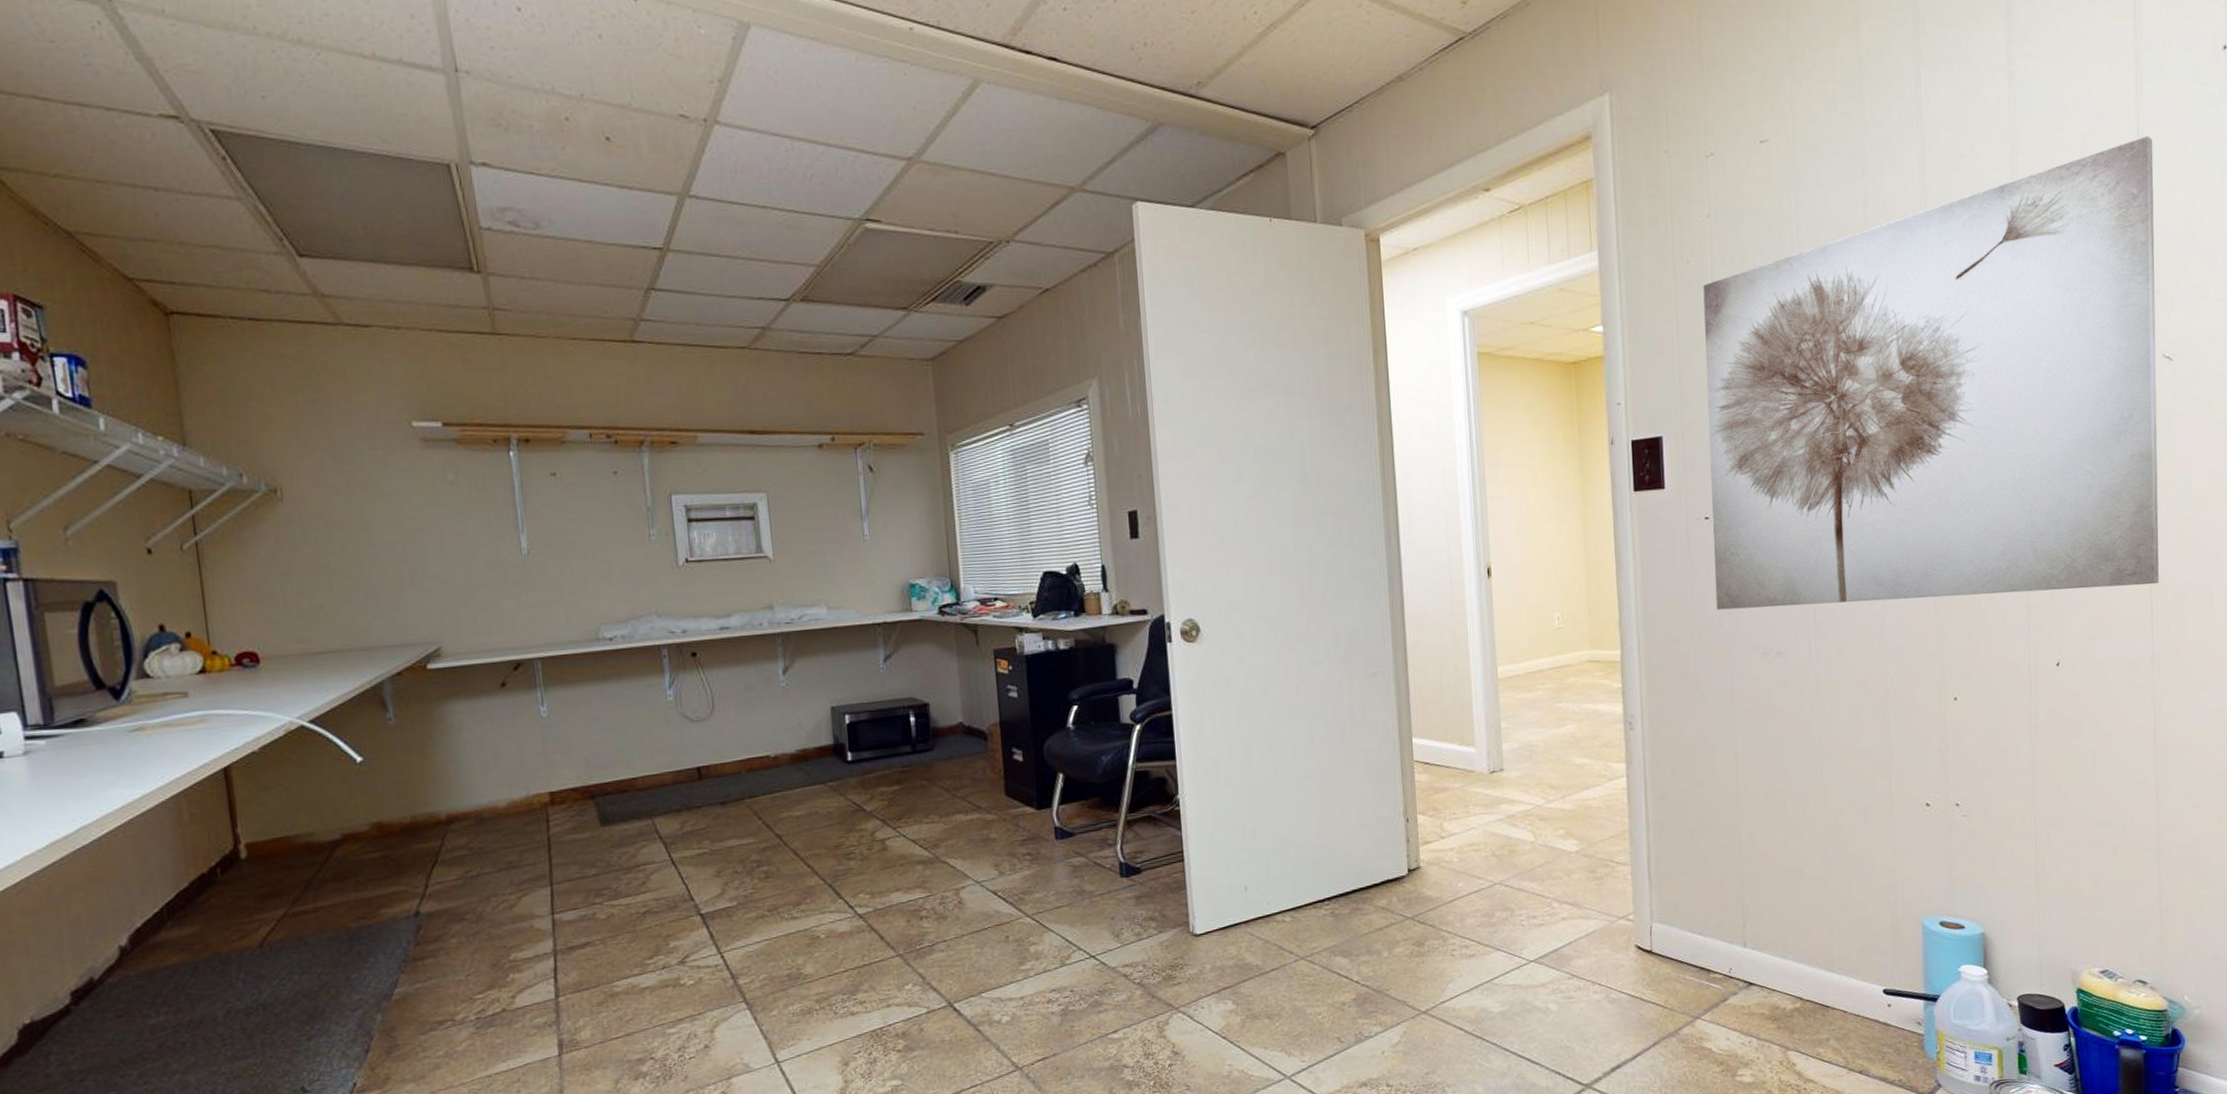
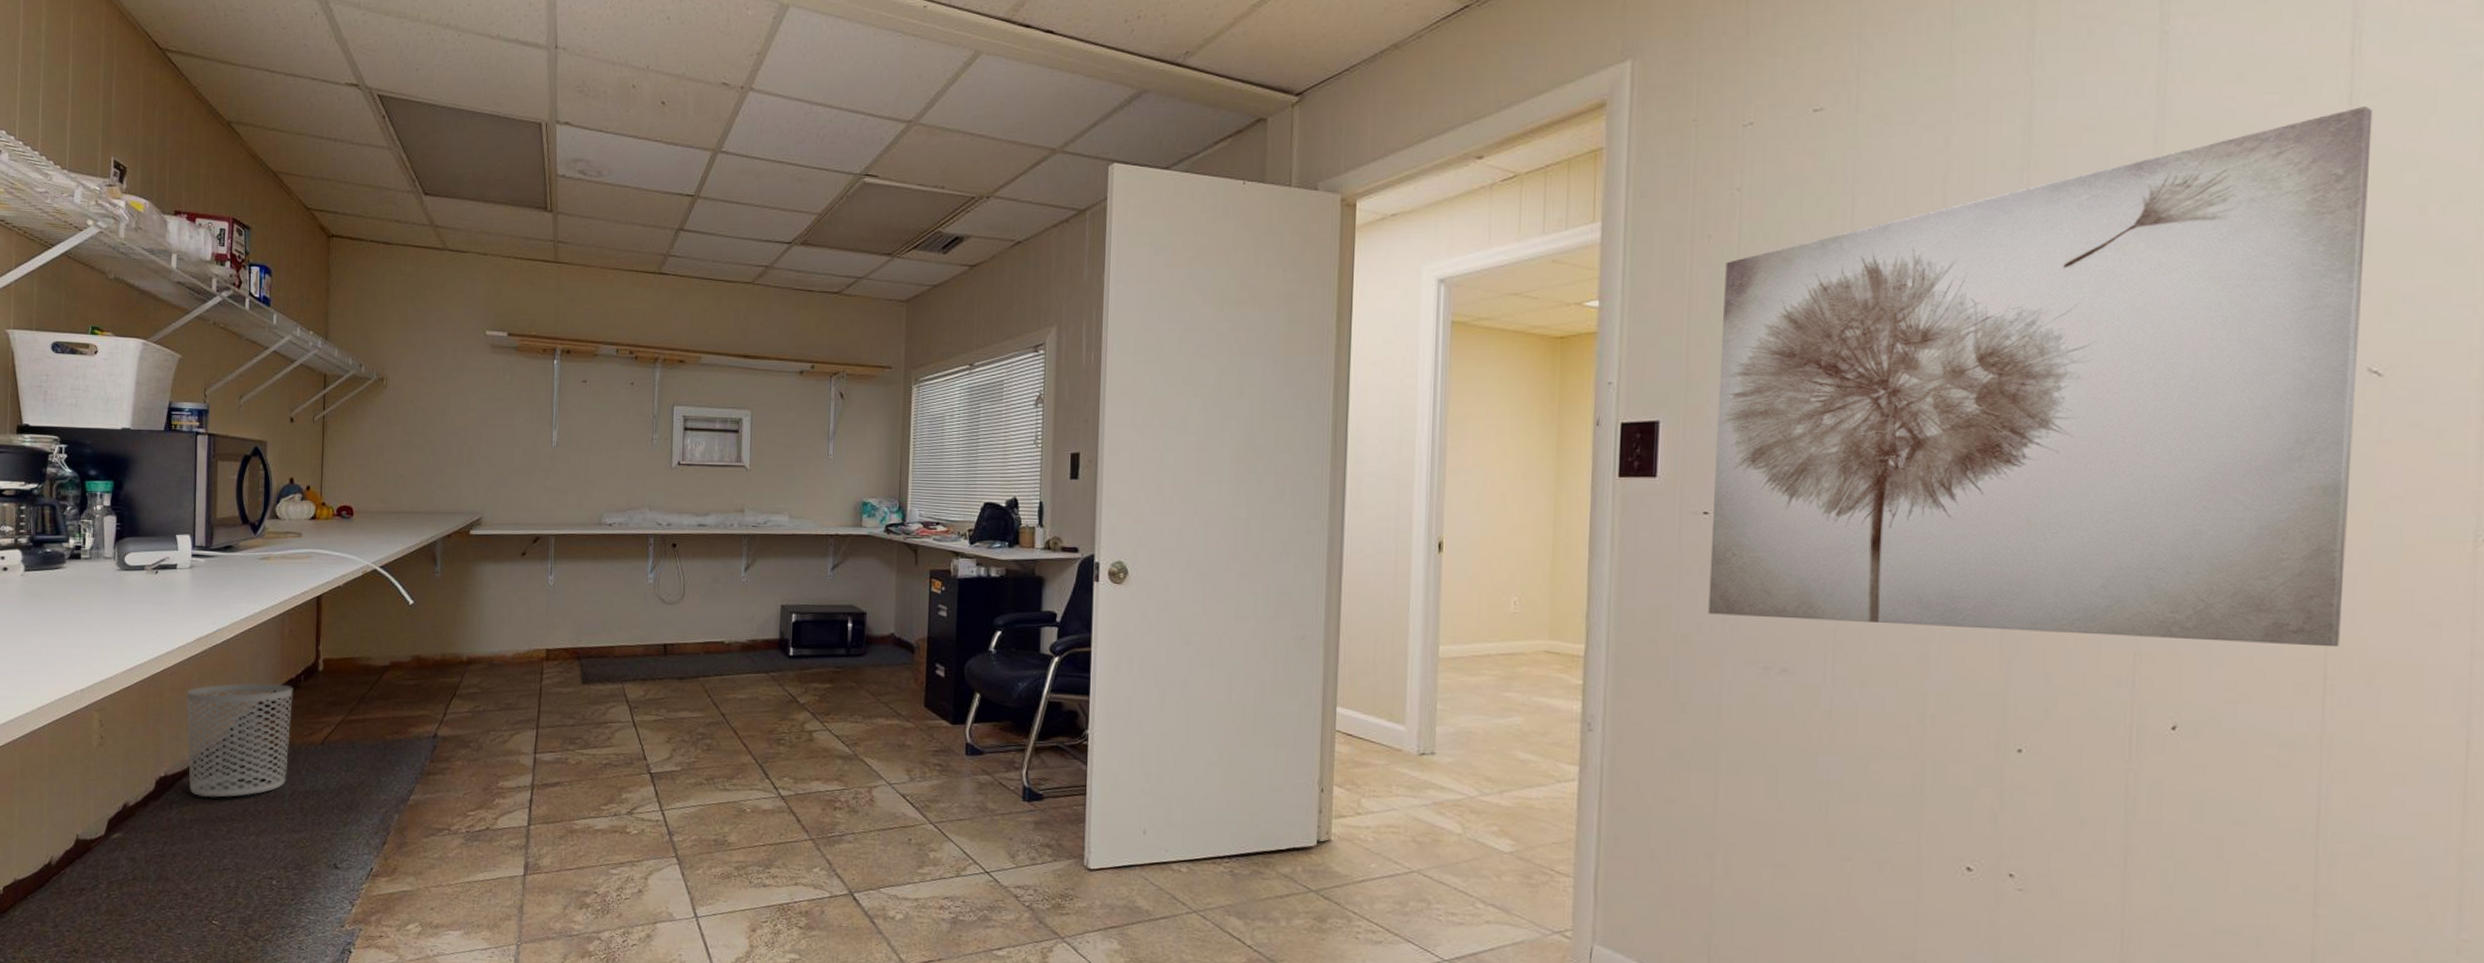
waste bin: none [46,882,215,1040] -> present [186,683,293,798]

